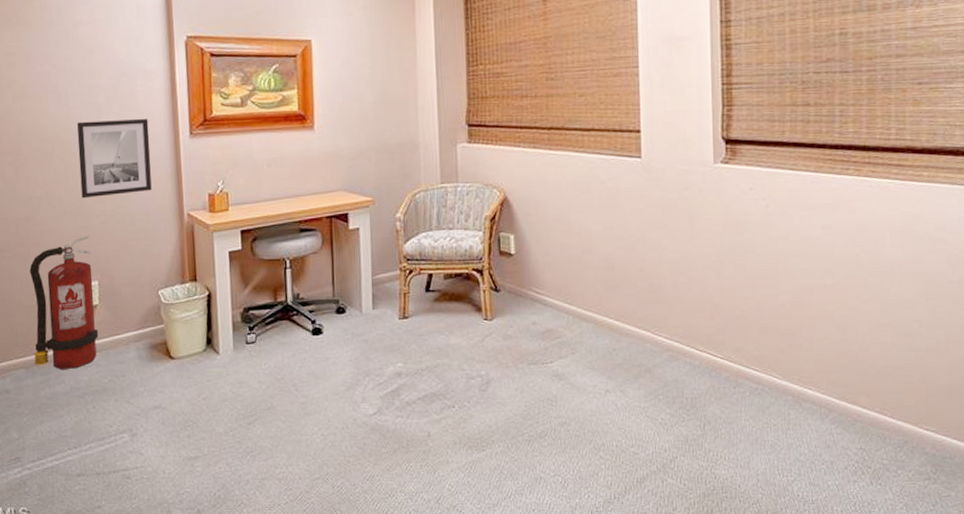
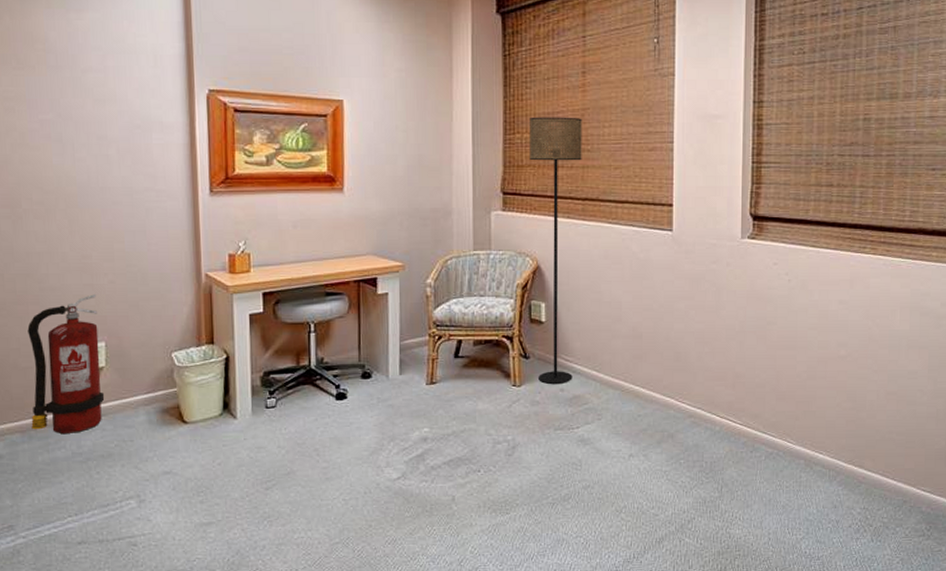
wall art: present [77,118,152,199] -> none [84,173,167,256]
floor lamp: none [492,46,546,318] -> present [529,117,582,385]

